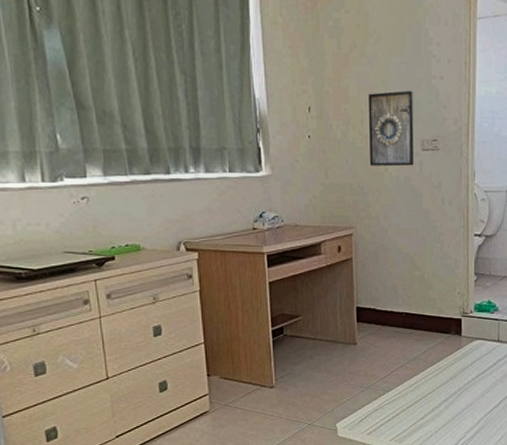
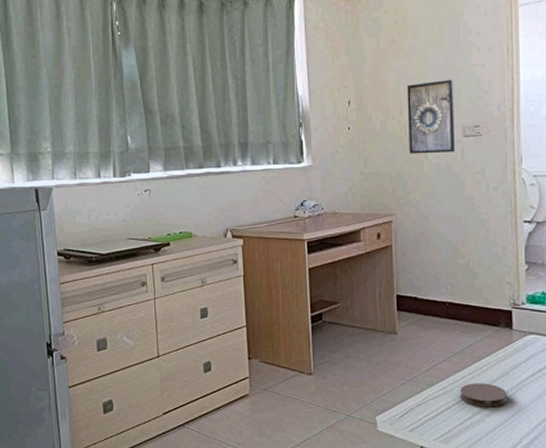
coaster: none [413,386,455,408] -> present [460,383,507,407]

